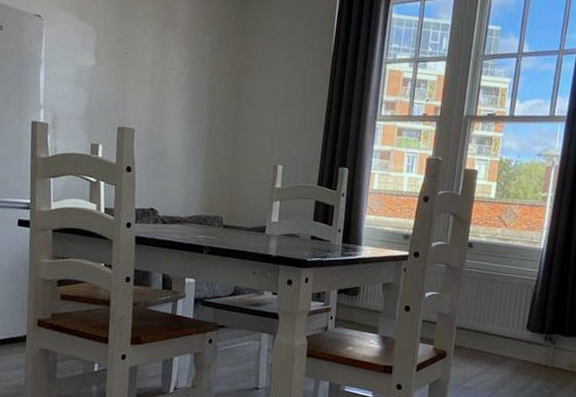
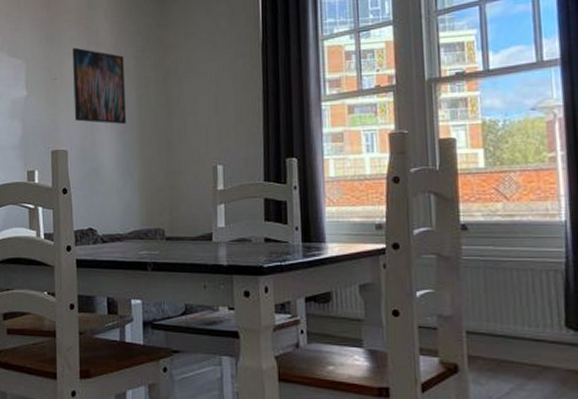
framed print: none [144,23,200,113] -> present [72,47,126,125]

